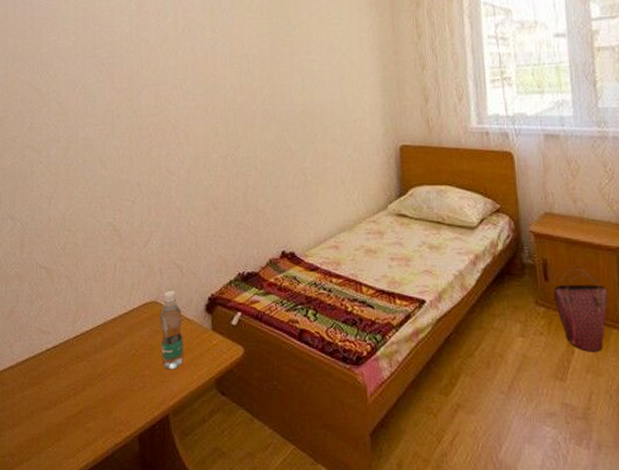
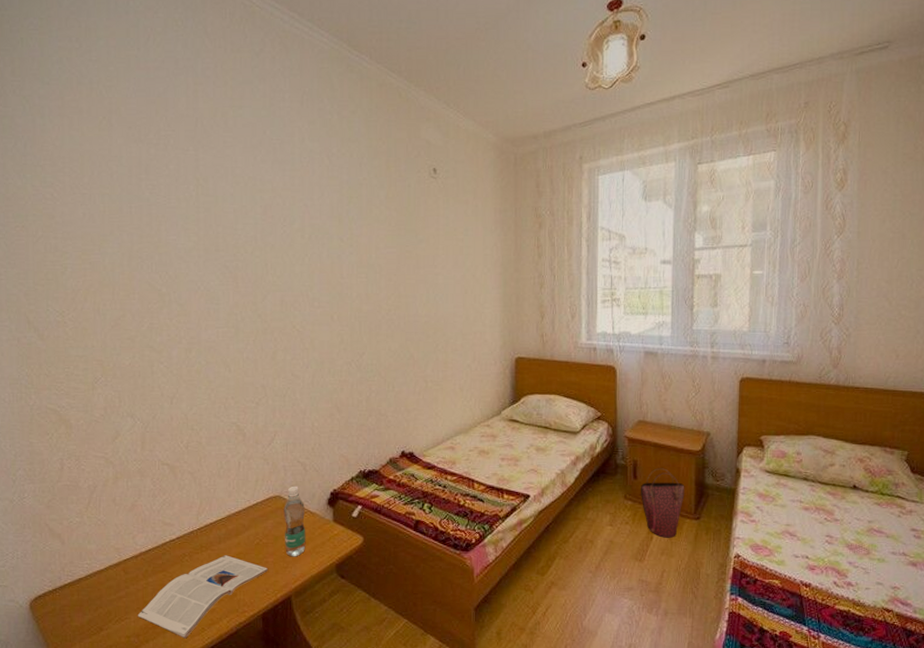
magazine: none [12,367,145,461] -> present [137,555,269,639]

